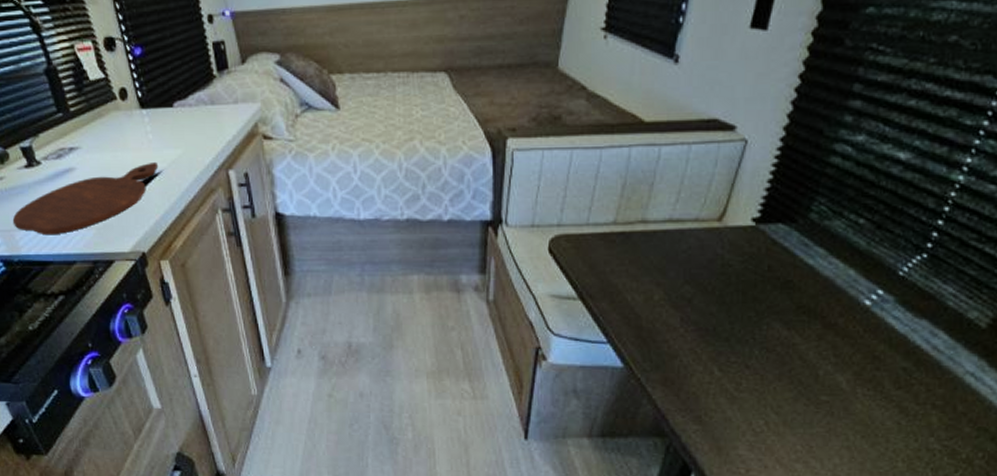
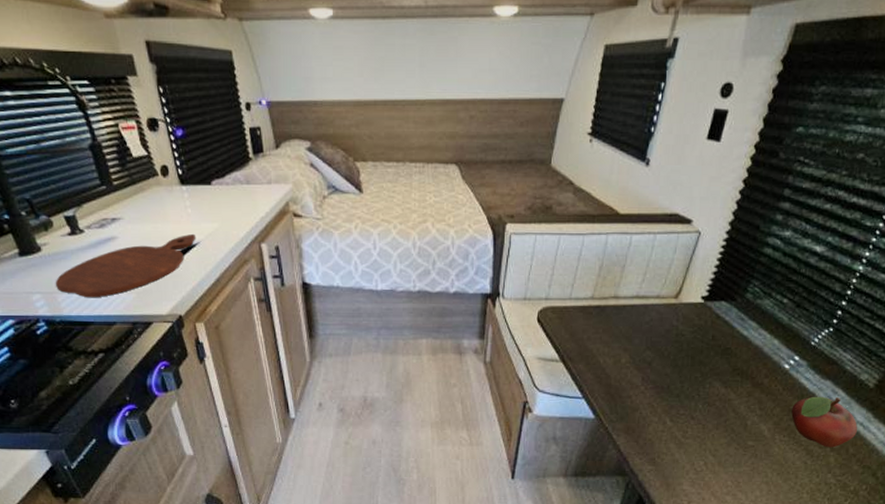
fruit: none [877,339,967,404] -> present [791,396,857,448]

